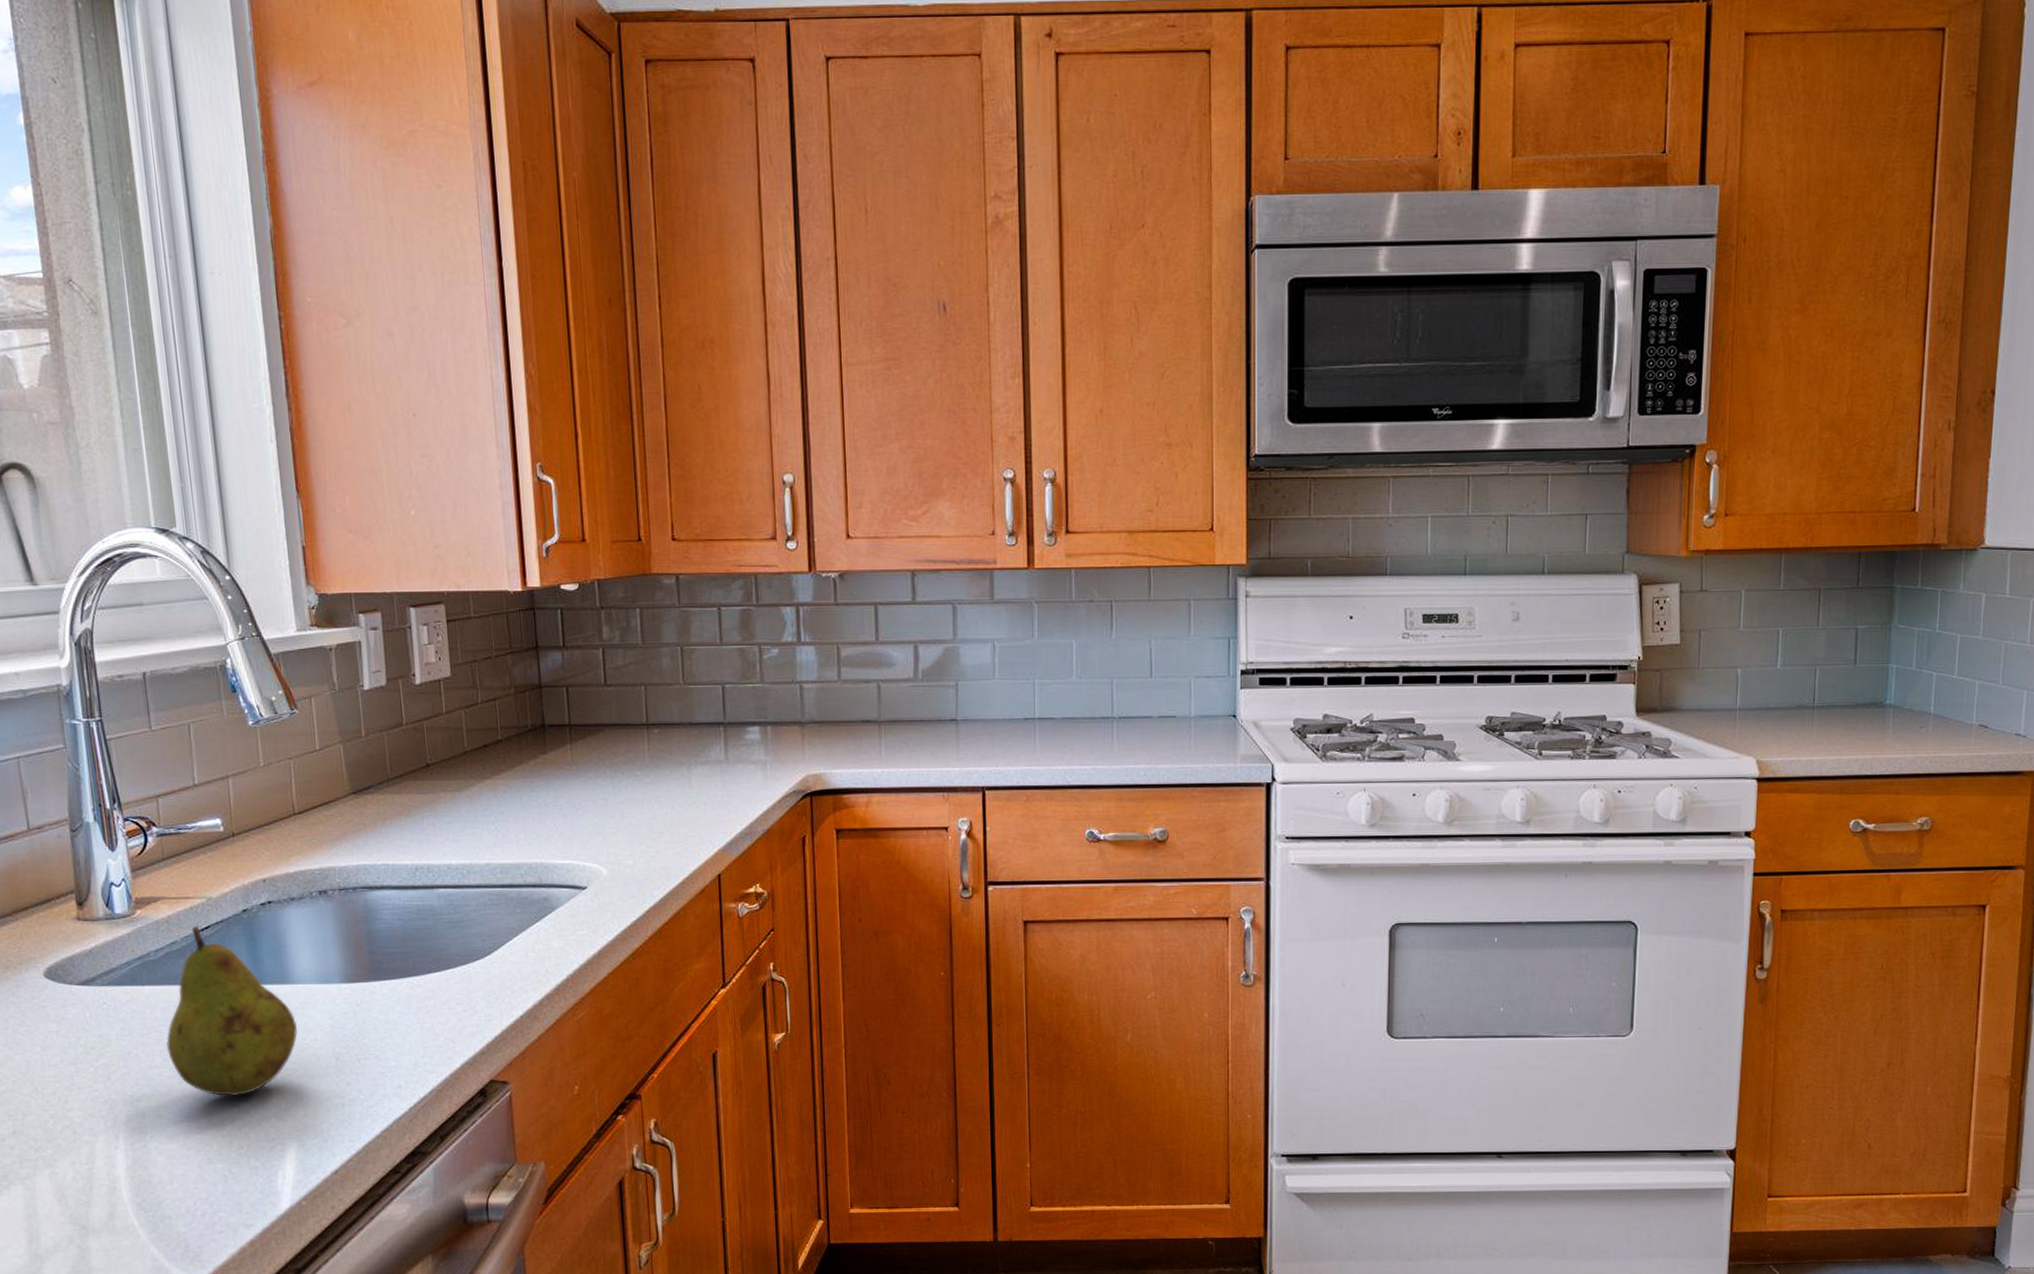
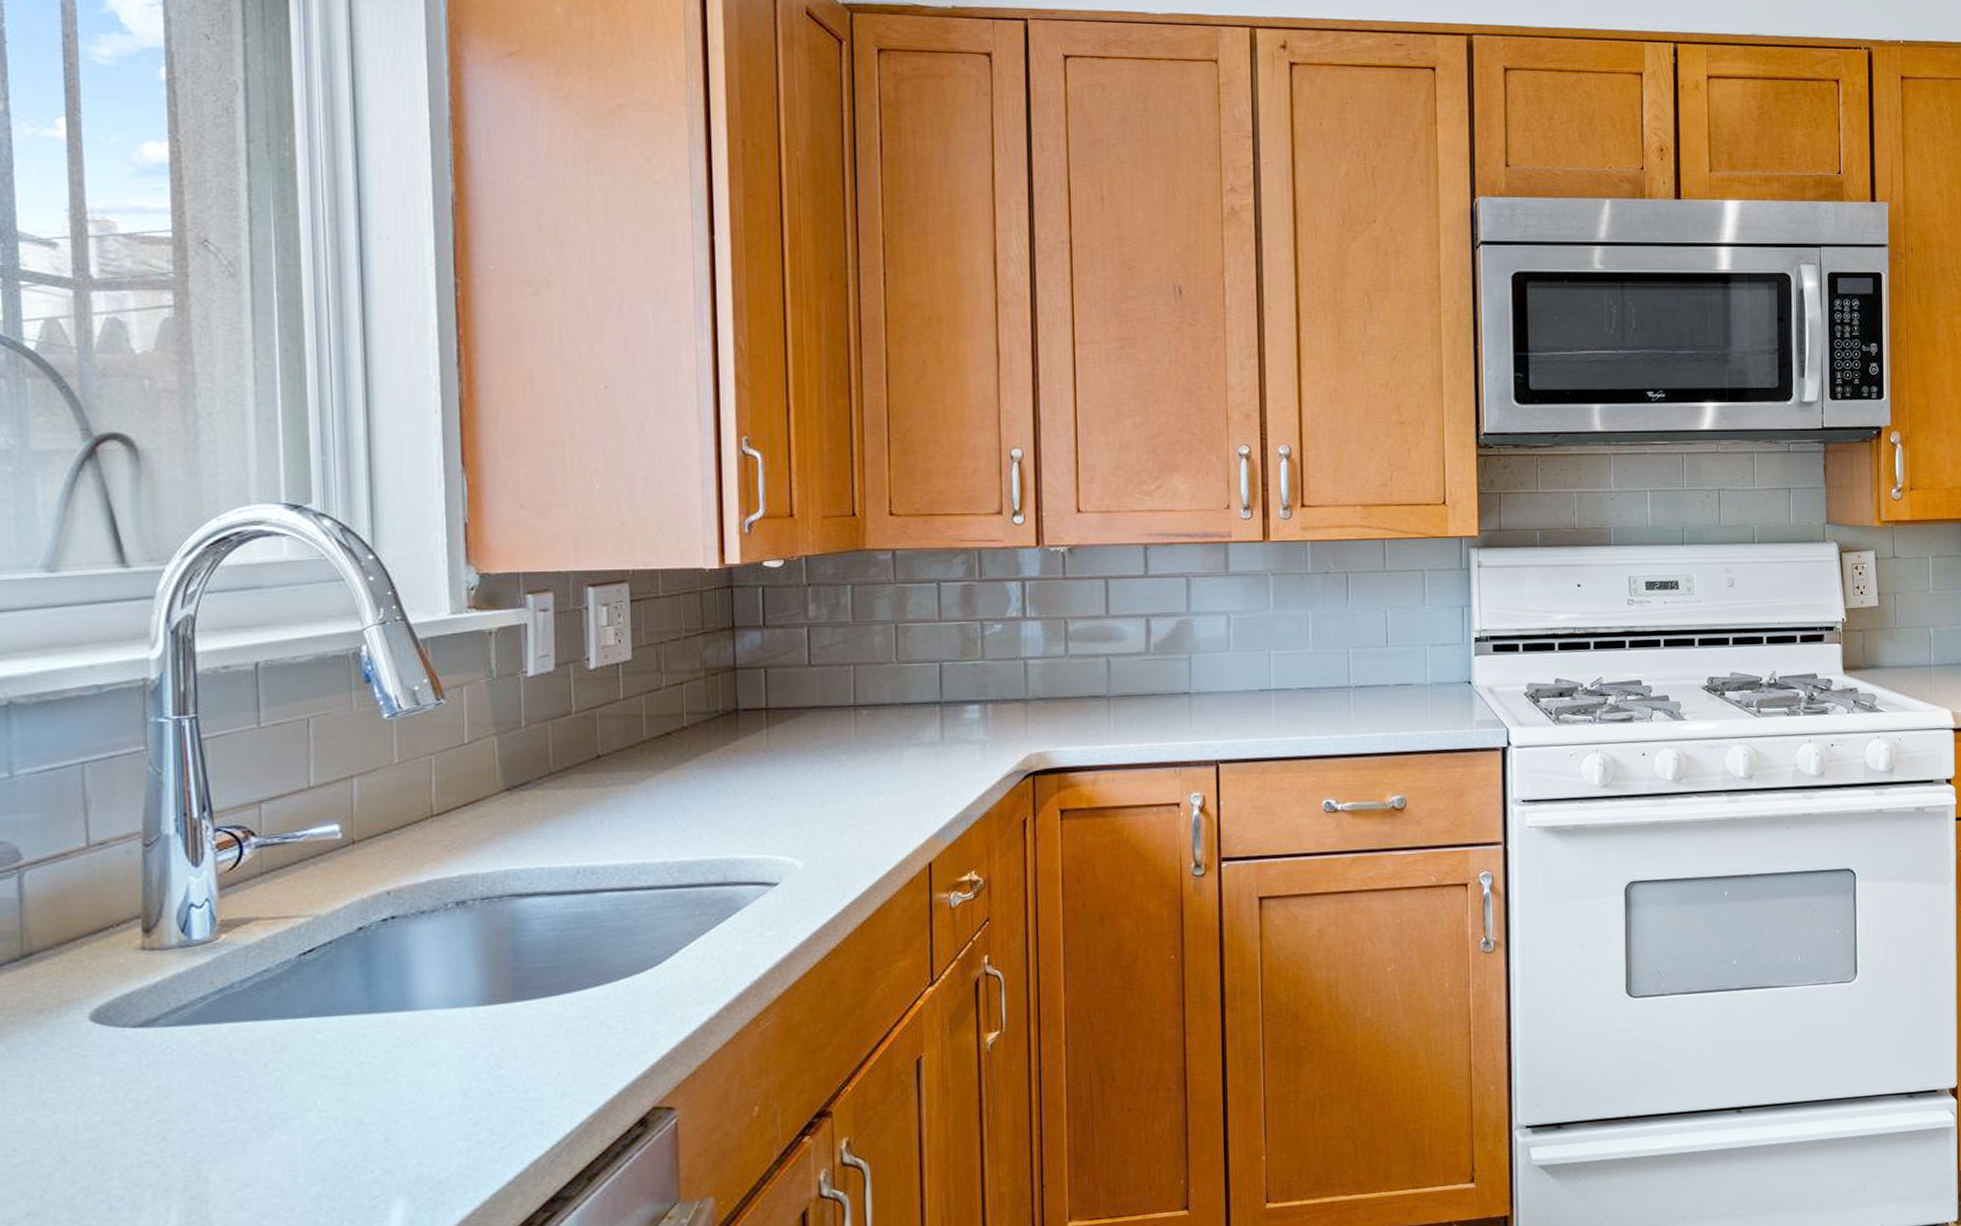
fruit: present [166,925,298,1096] -> none [244,948,418,1149]

